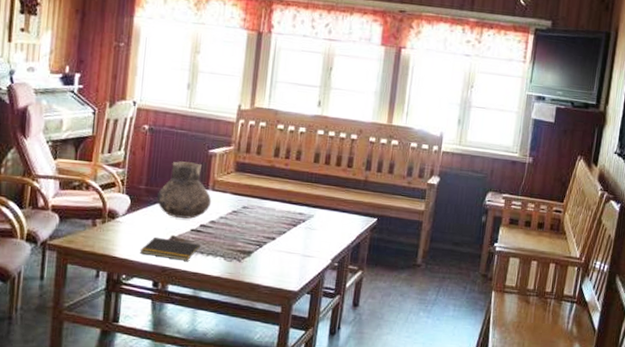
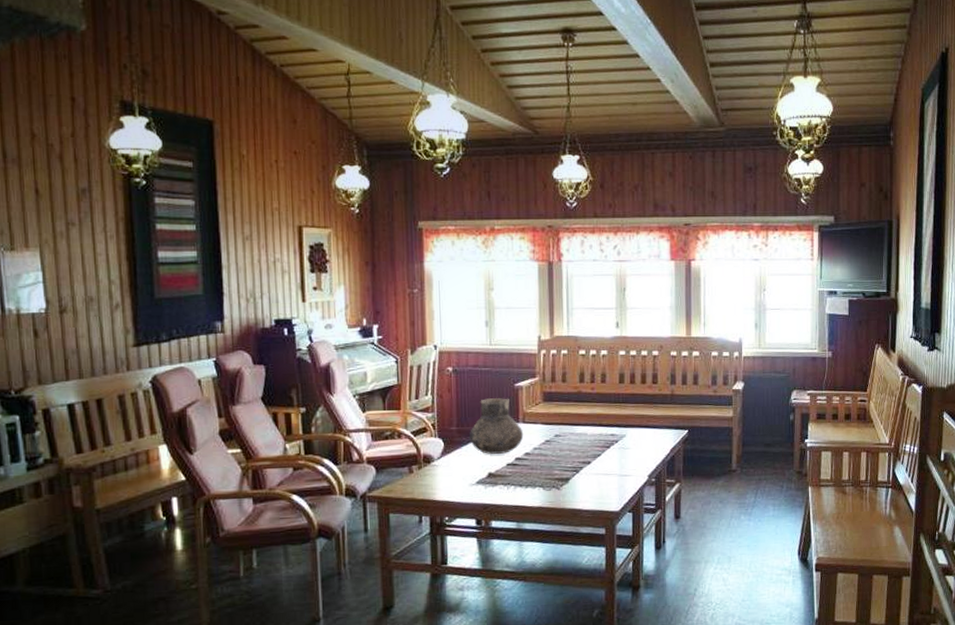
notepad: present [139,236,201,261] -> none [459,475,519,496]

